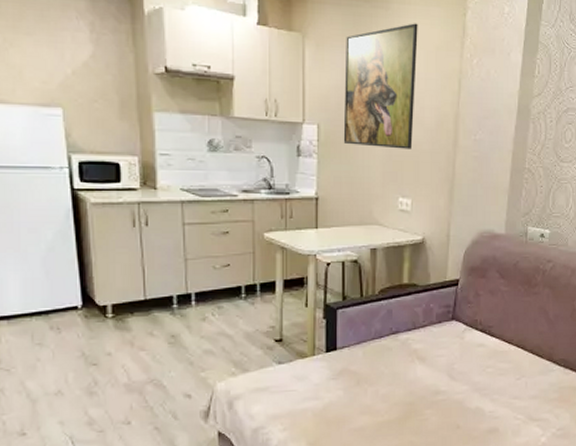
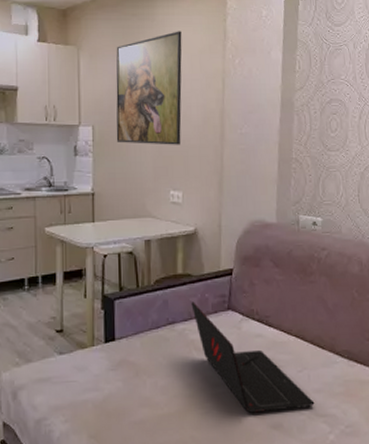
laptop: none [416,311,530,419] -> present [191,301,315,413]

